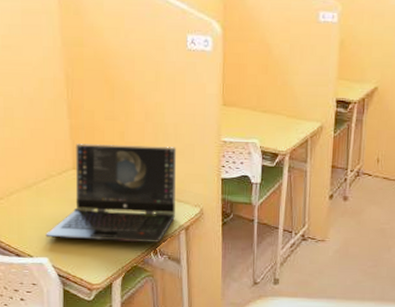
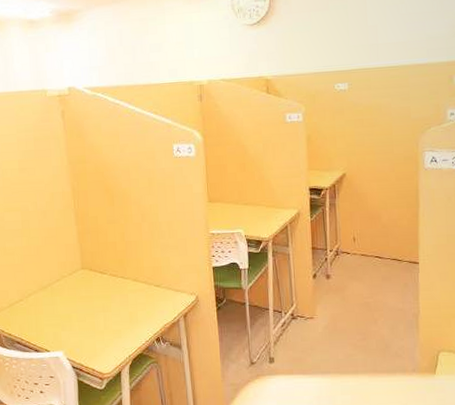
laptop computer: present [45,144,176,243] -> none [60,242,174,333]

